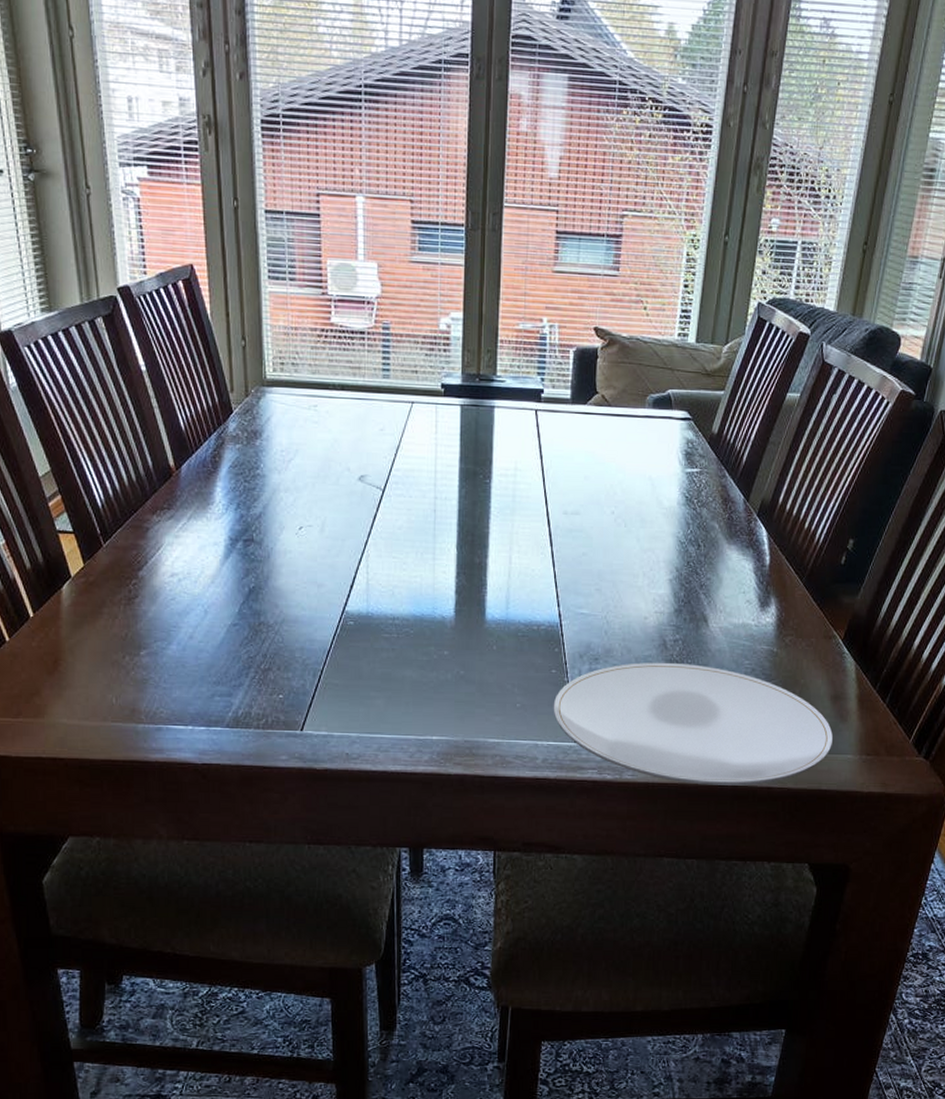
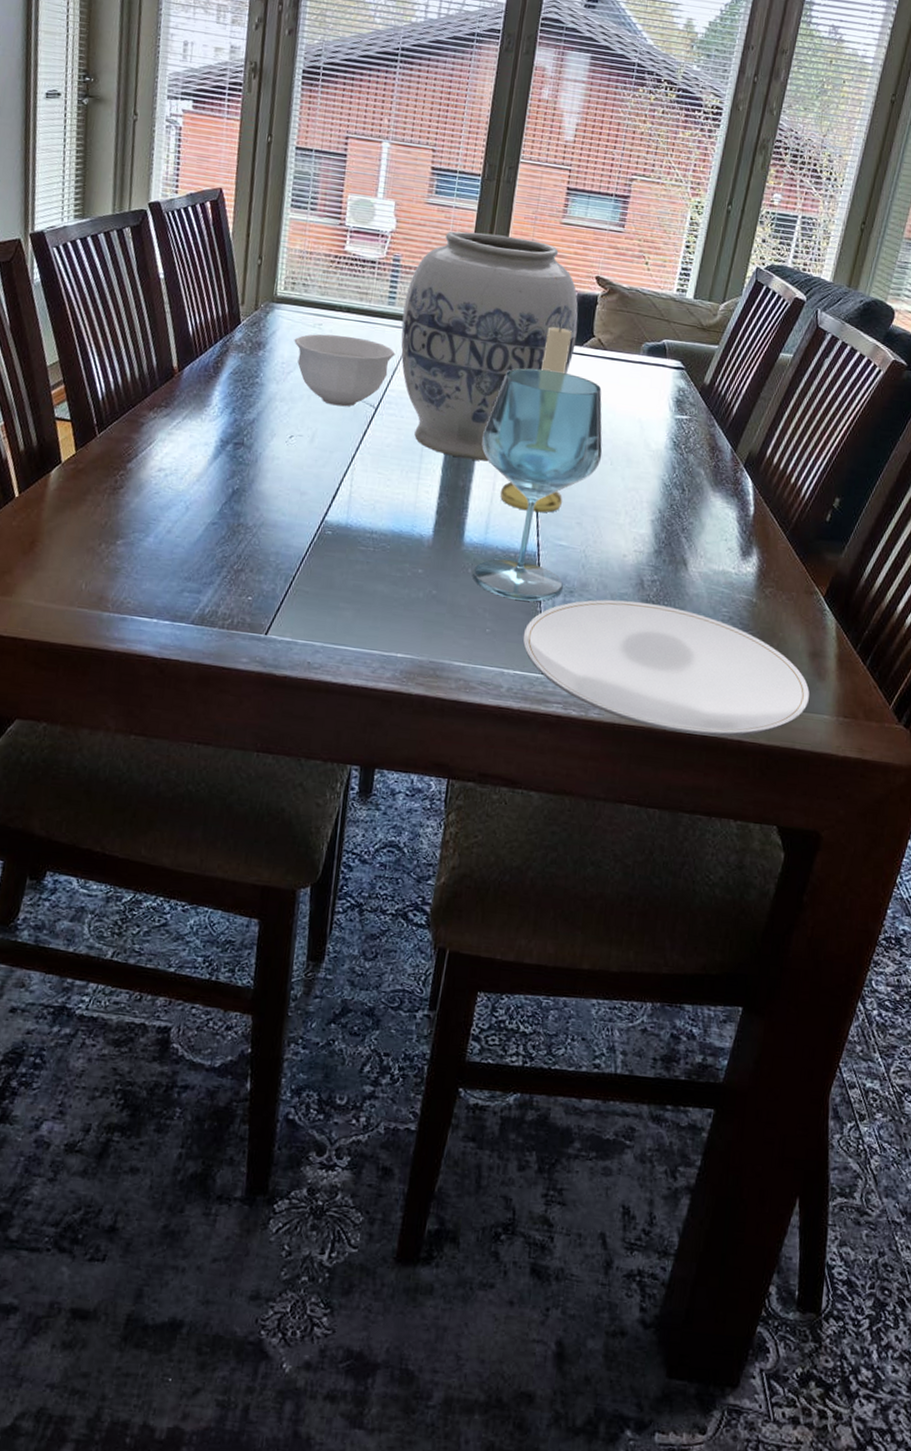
bowl: none [290,415,396,492] -> present [294,334,396,407]
vase: none [399,289,580,535] -> present [401,231,578,462]
wine glass: none [493,432,616,672] -> present [473,367,603,602]
candle holder: none [517,380,581,583] -> present [500,322,572,513]

